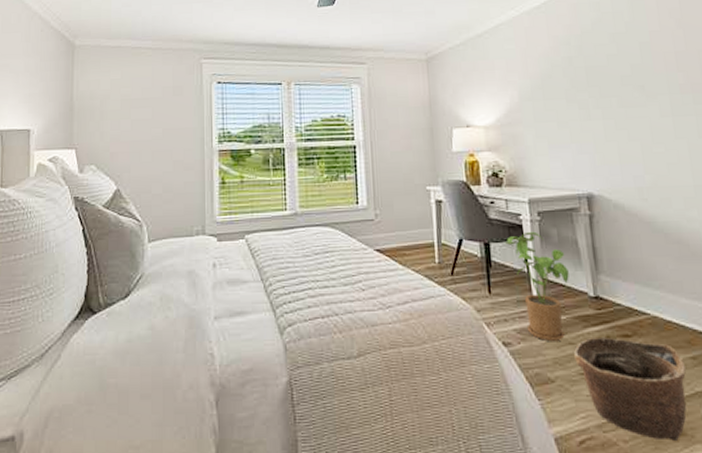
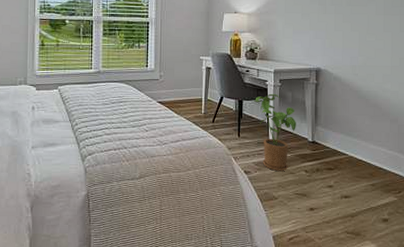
basket: present [574,336,687,441] -> none [293,169,366,238]

